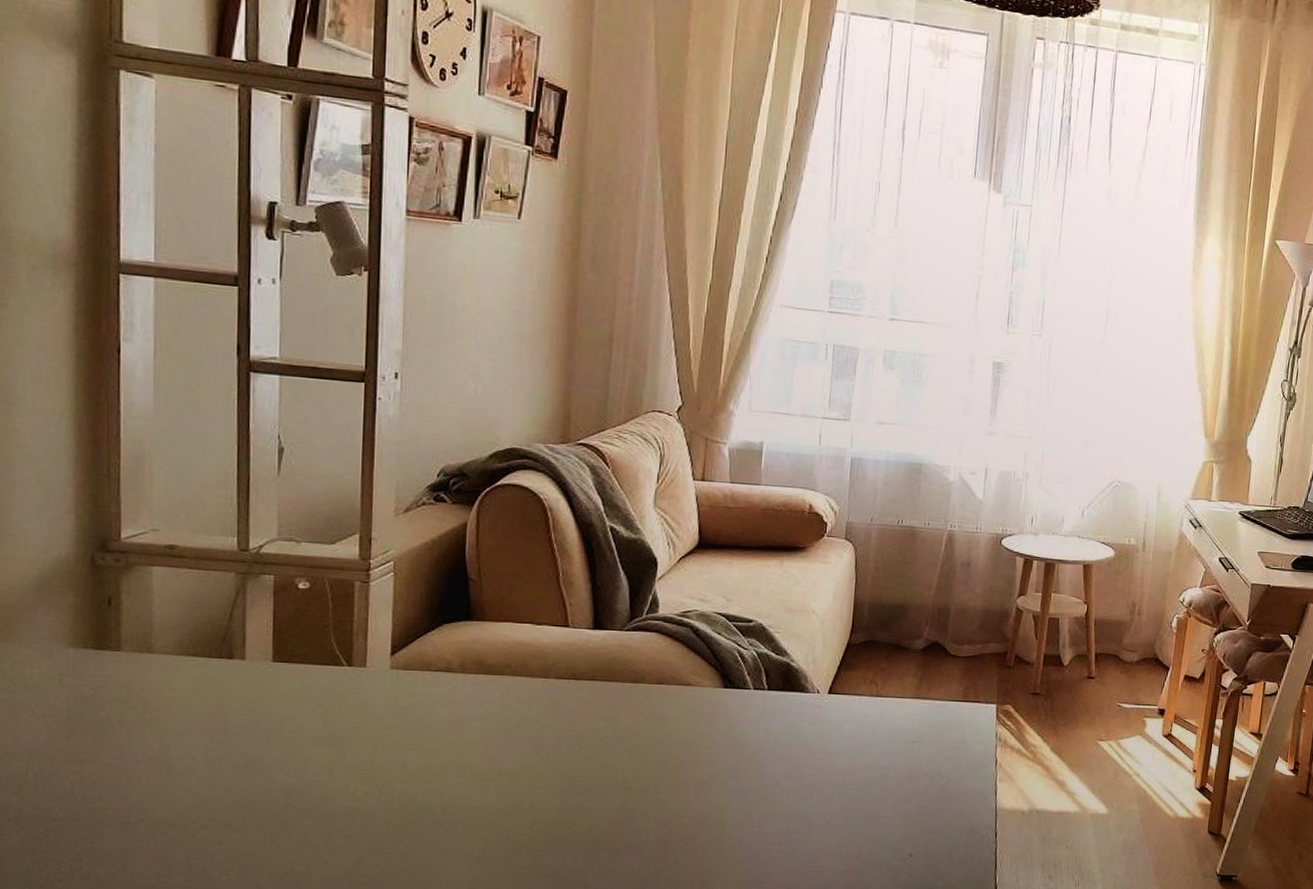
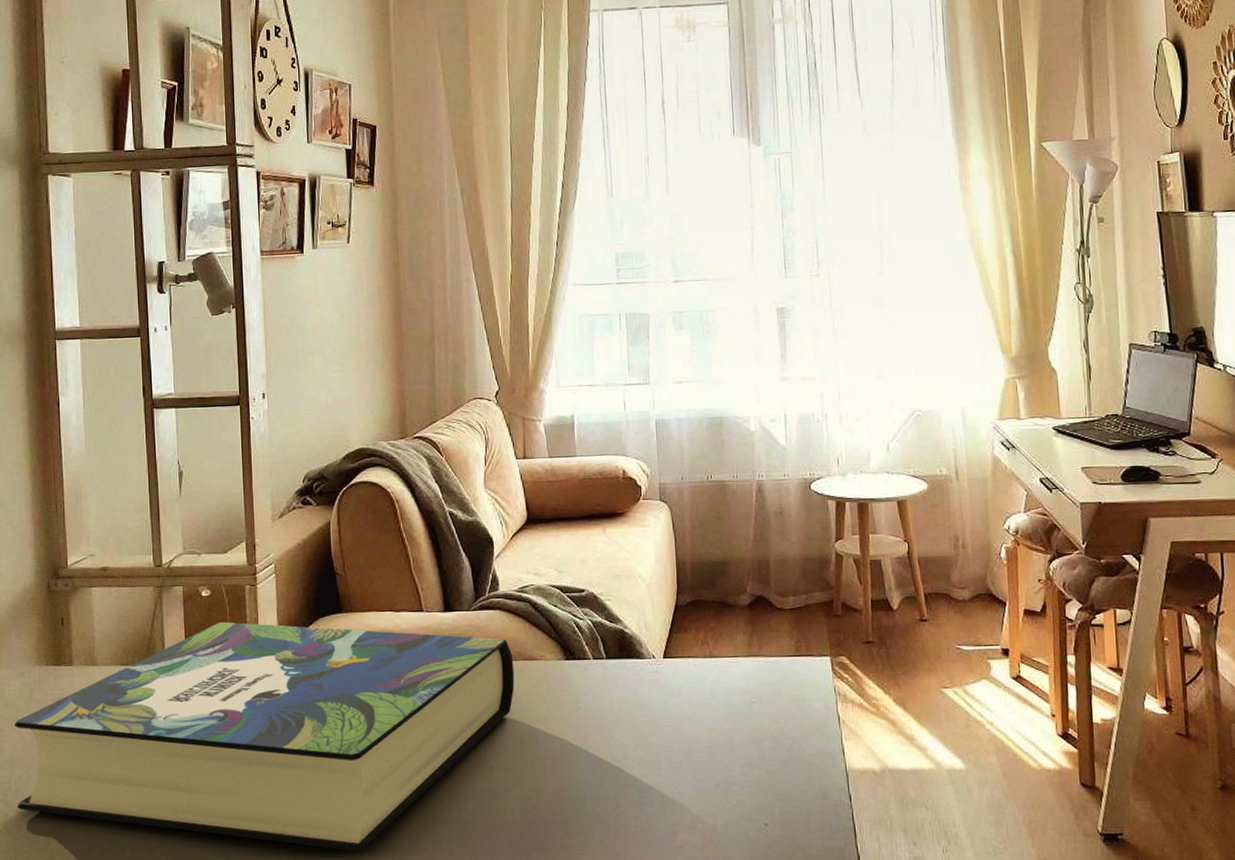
book: none [36,618,667,865] -> present [15,621,515,852]

